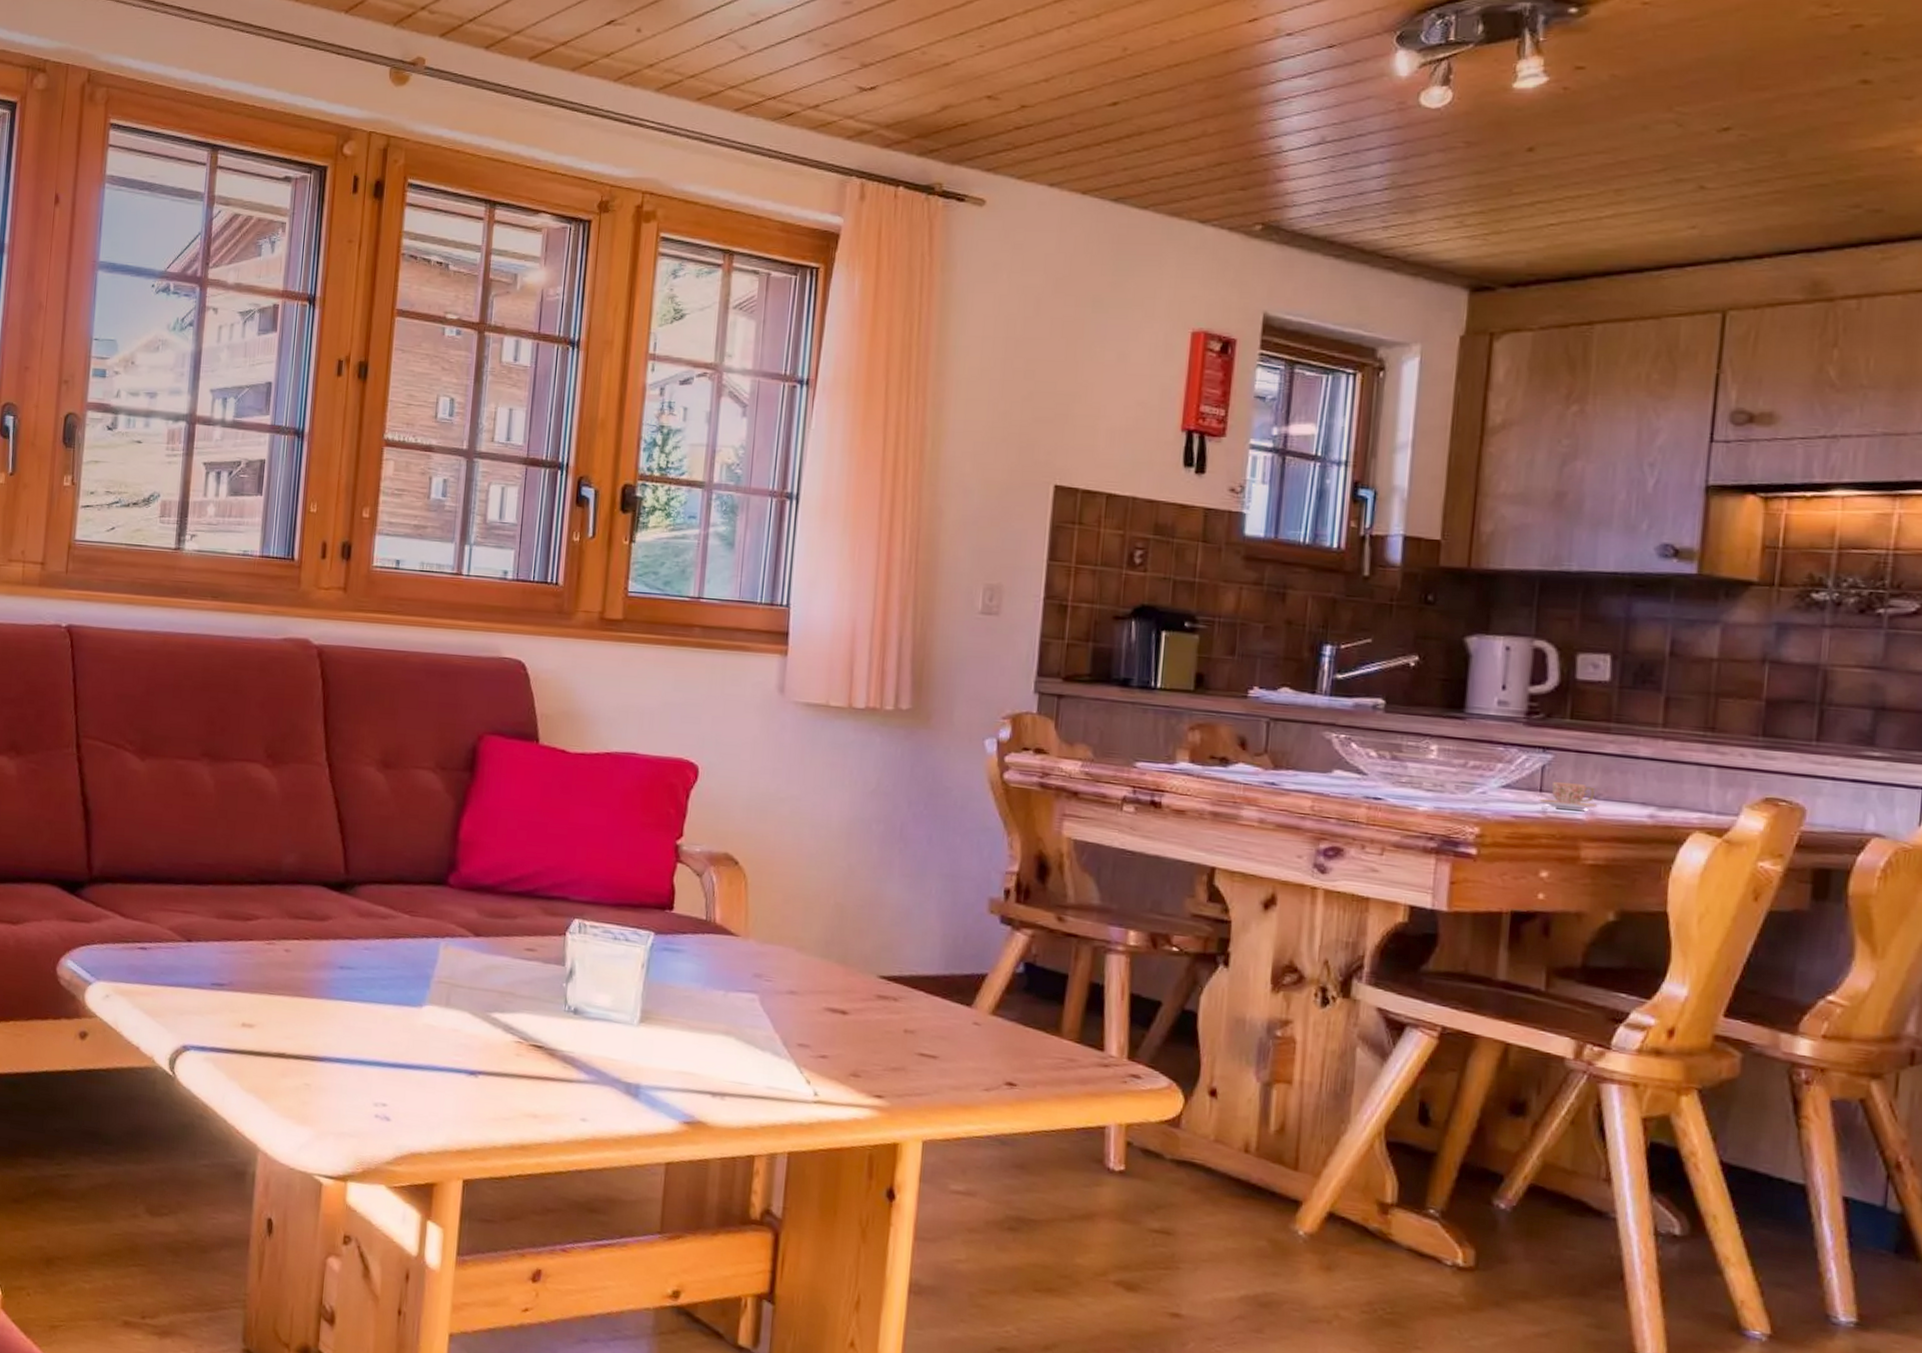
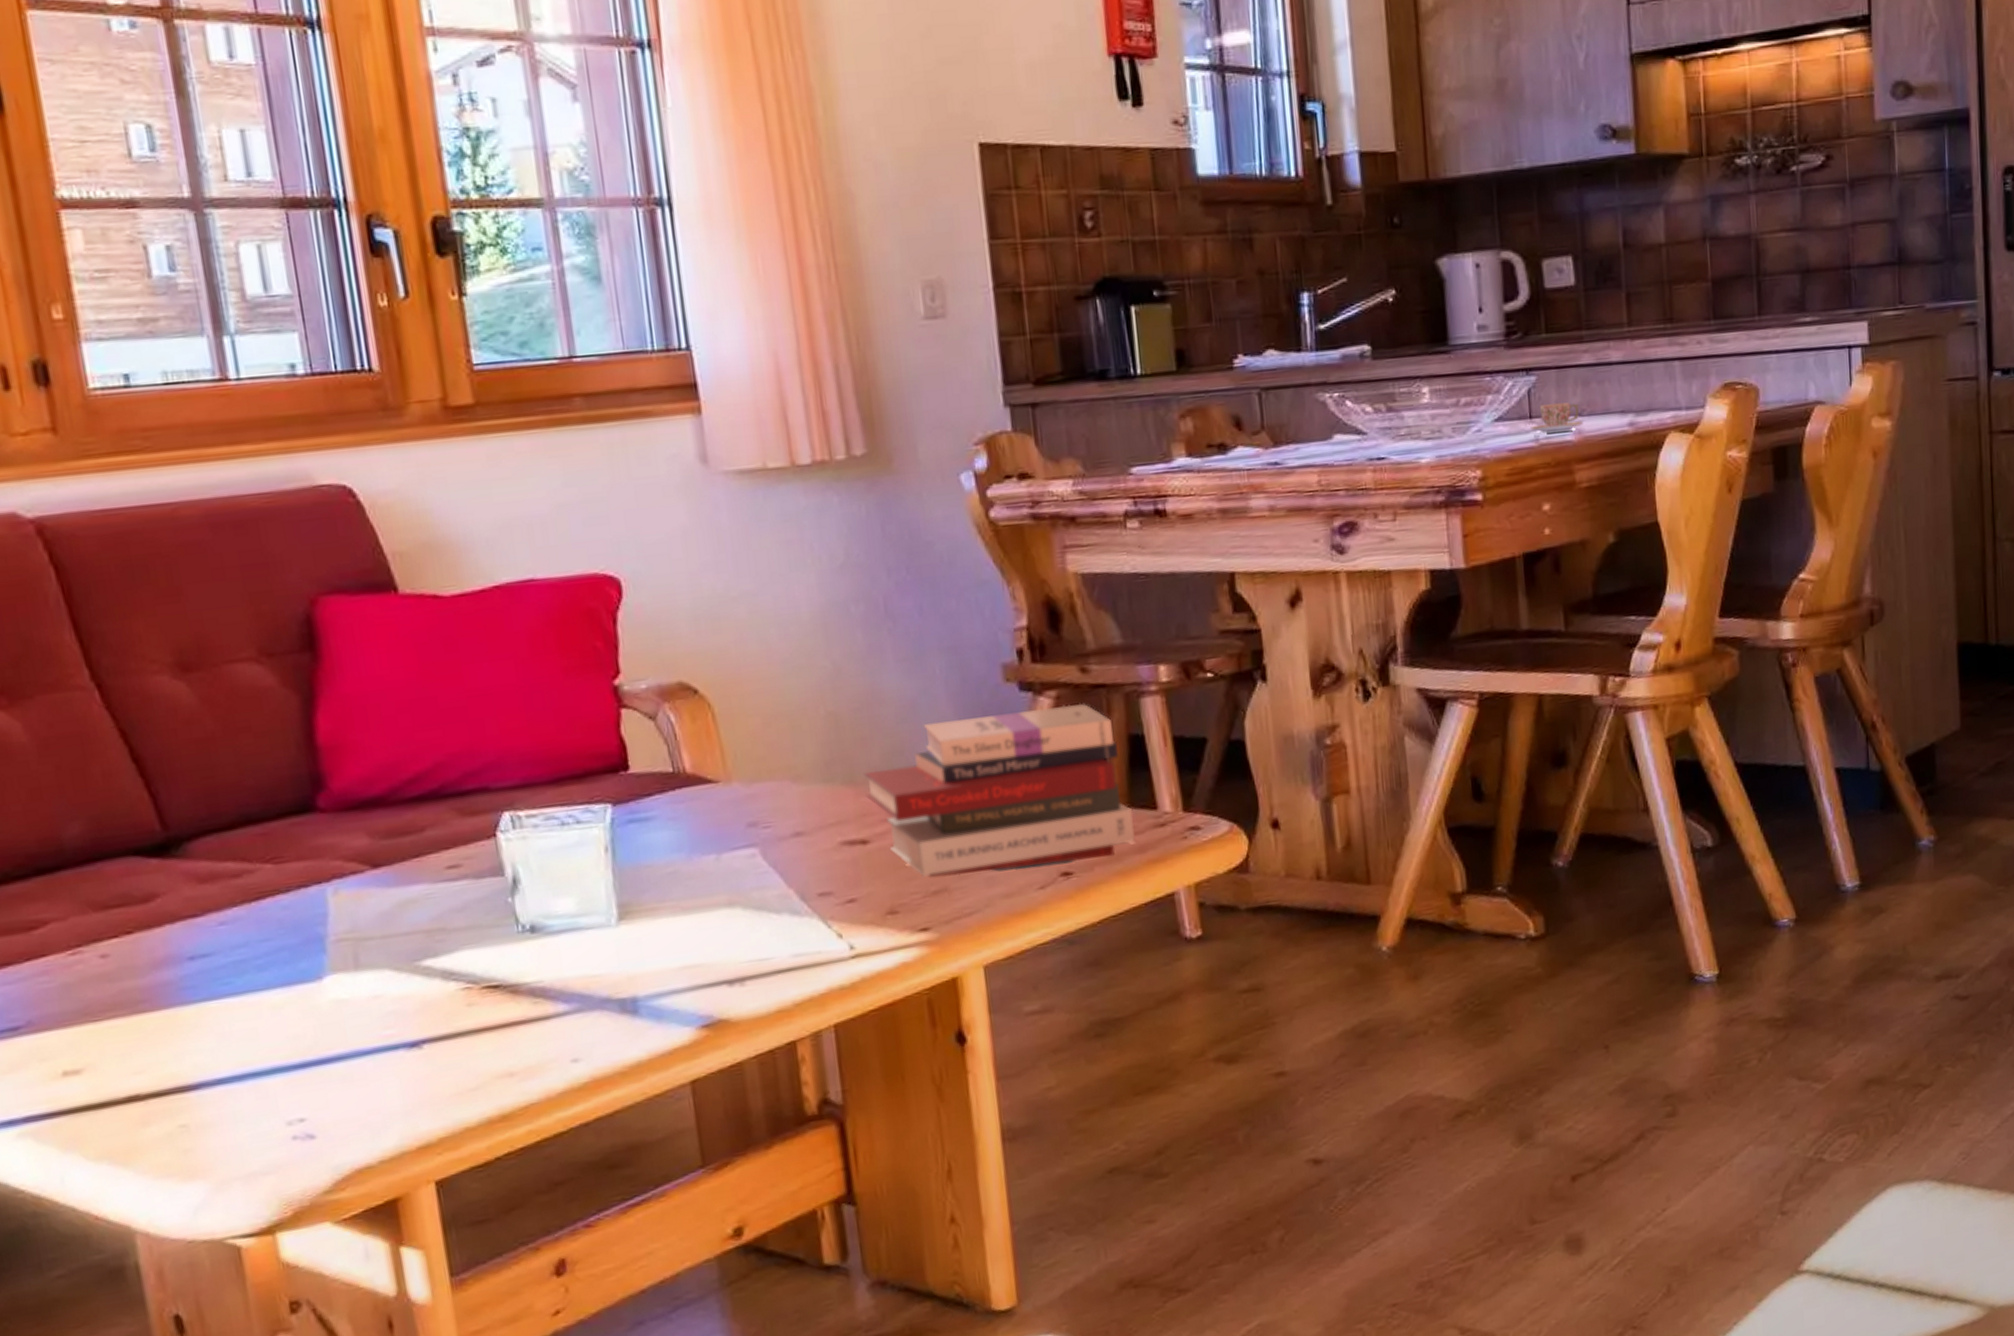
books: none [853,931,1080,1081] -> present [863,702,1135,878]

